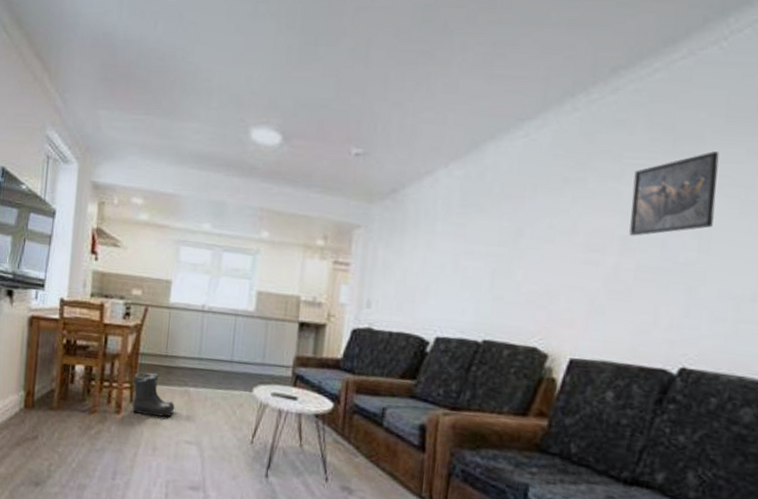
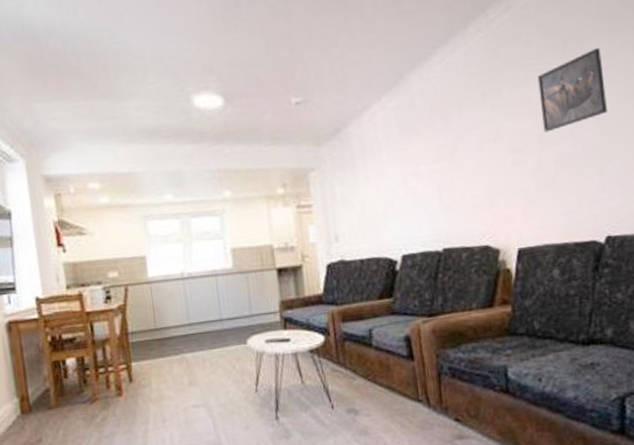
boots: present [132,372,175,417] -> none [128,348,176,391]

